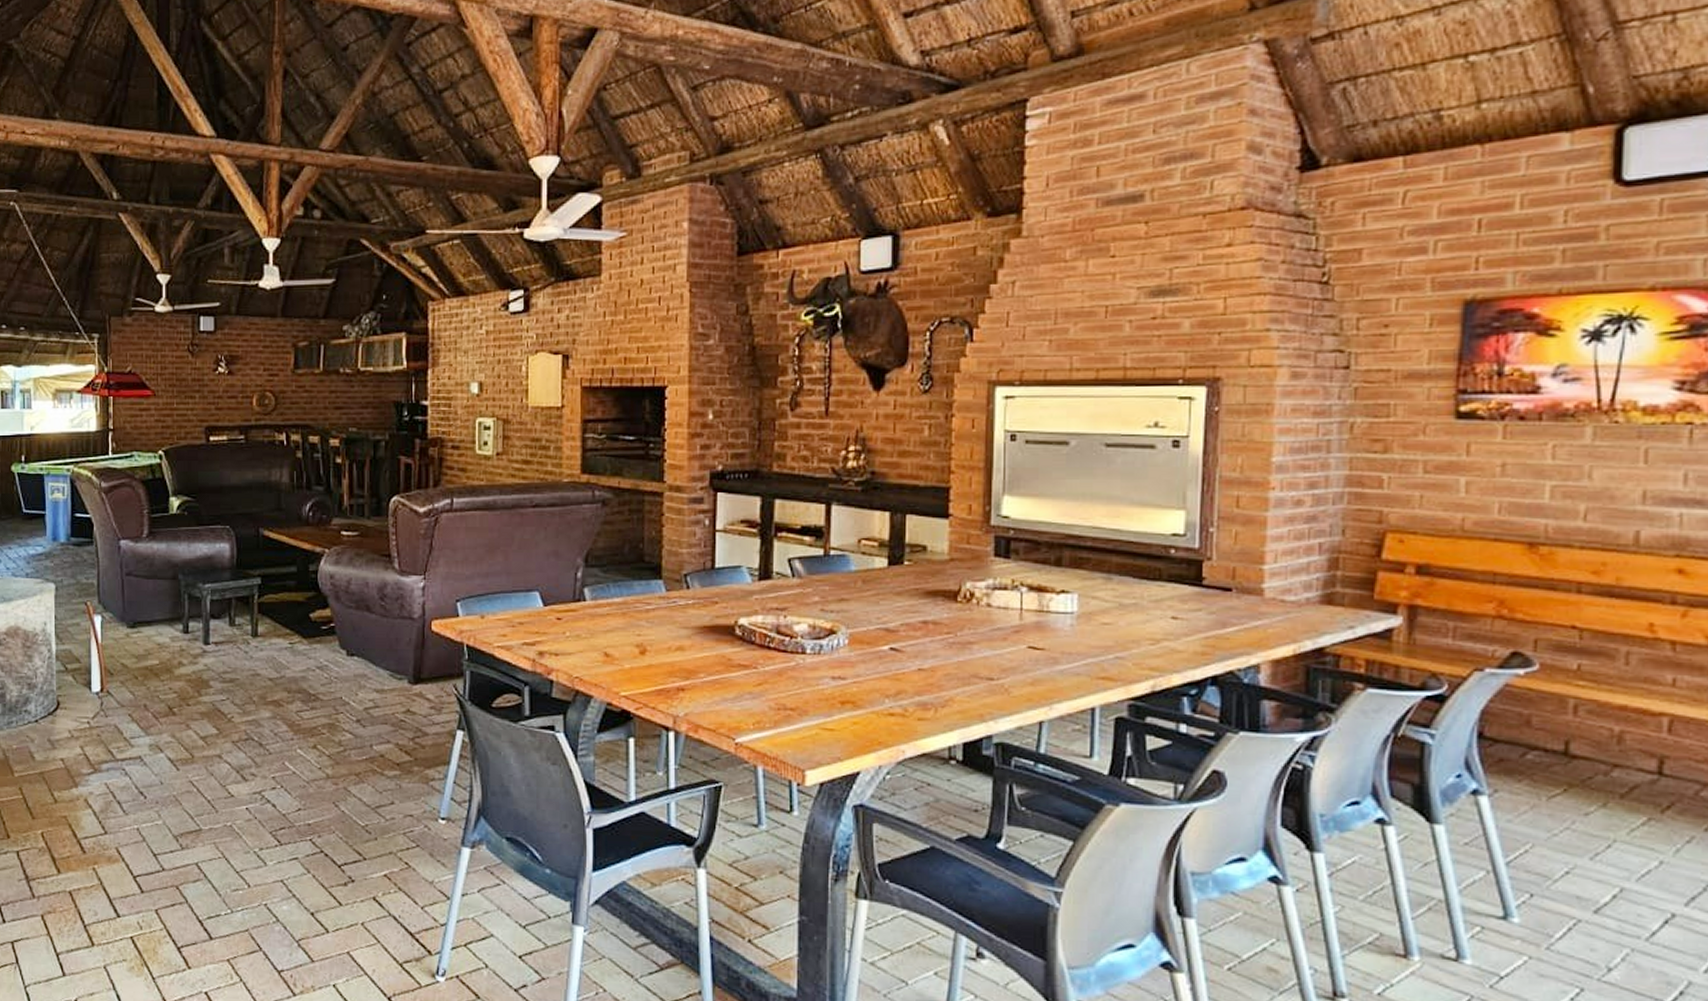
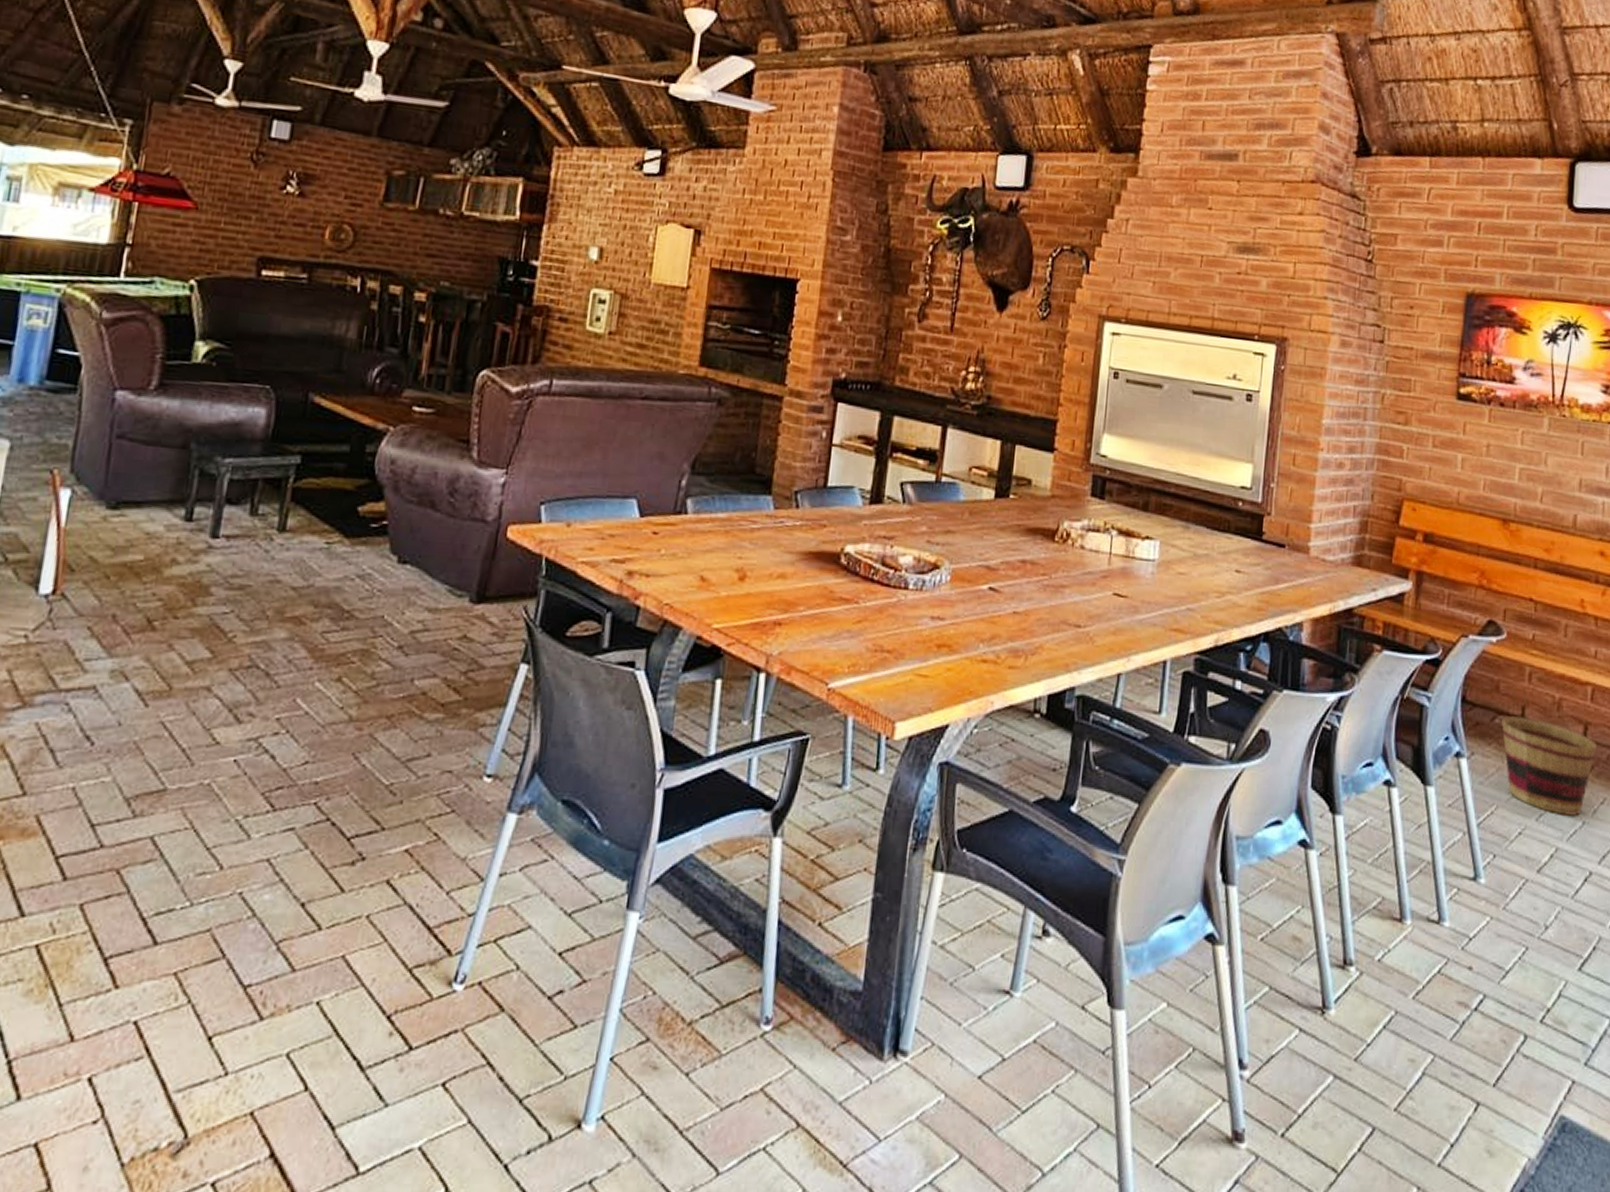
basket: none [1536,751,1678,855] -> present [1501,716,1597,816]

